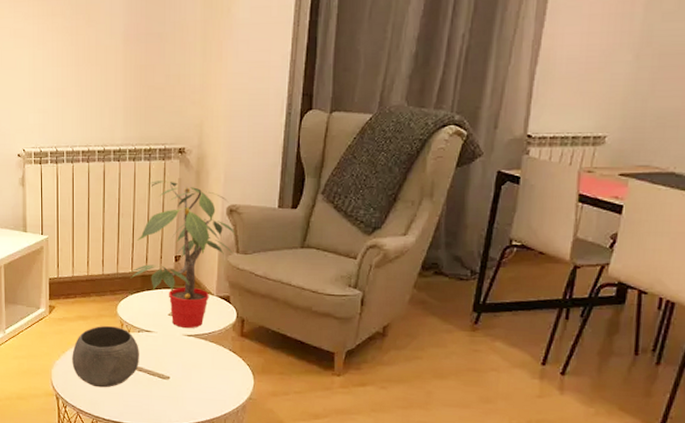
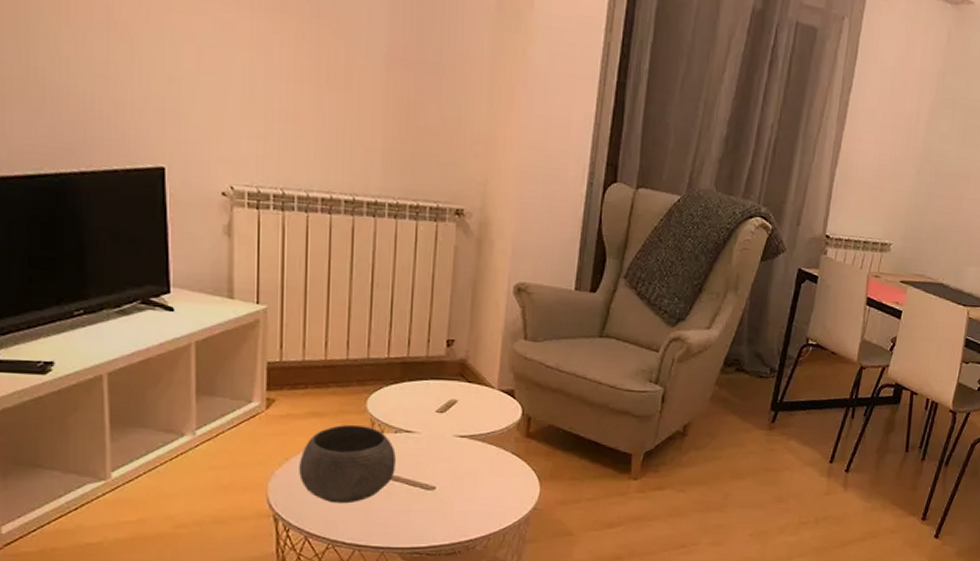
potted plant: present [130,181,235,328] -> none [386,246,523,428]

